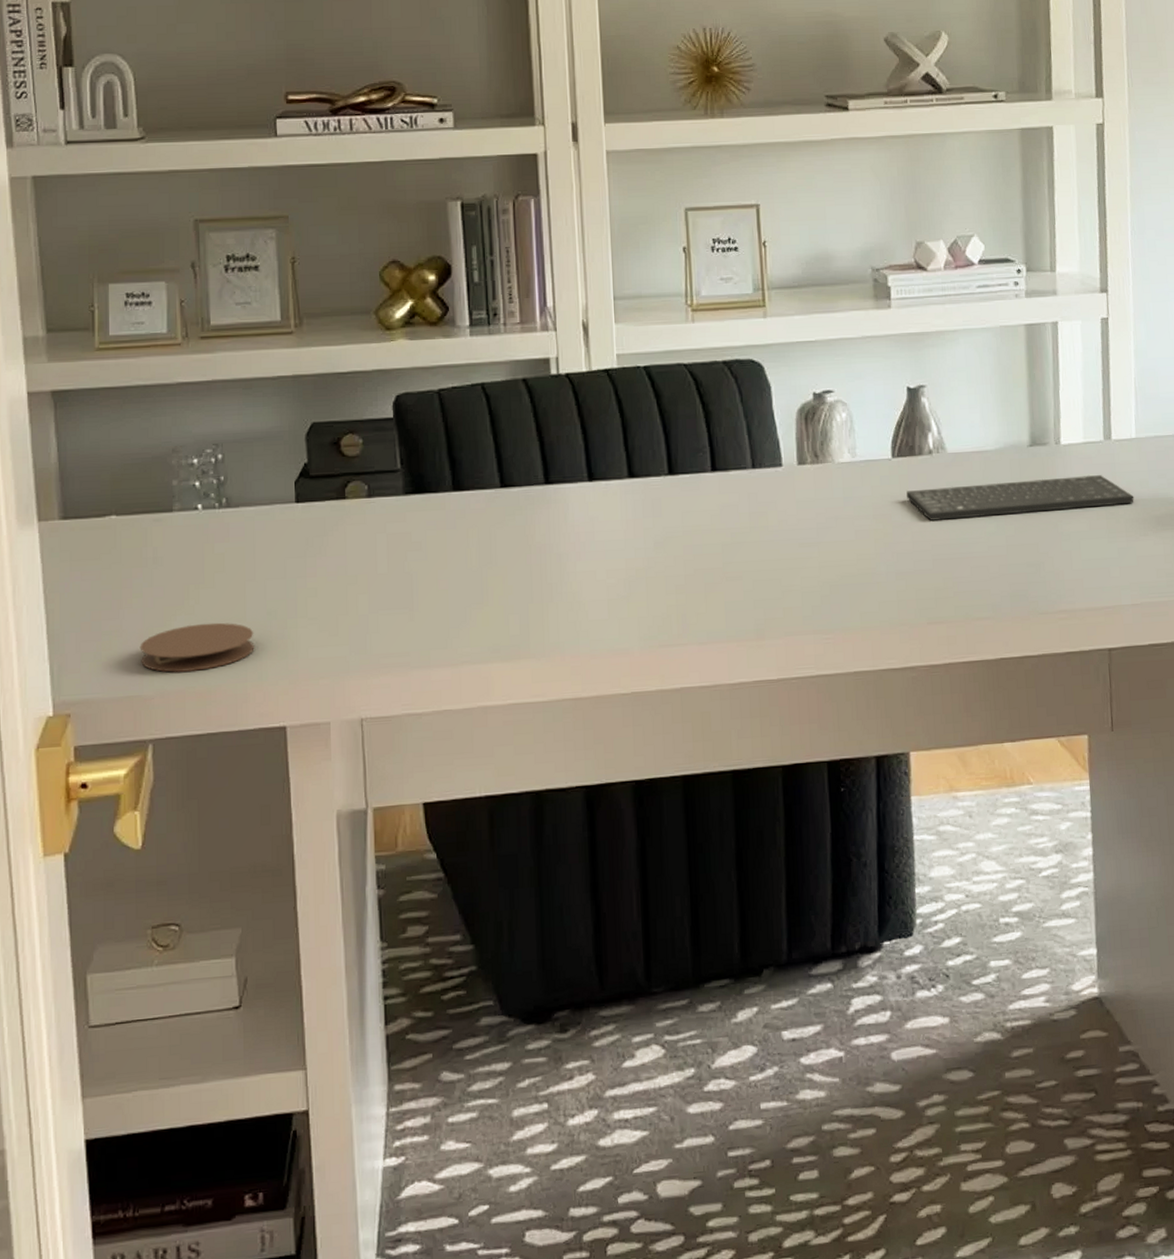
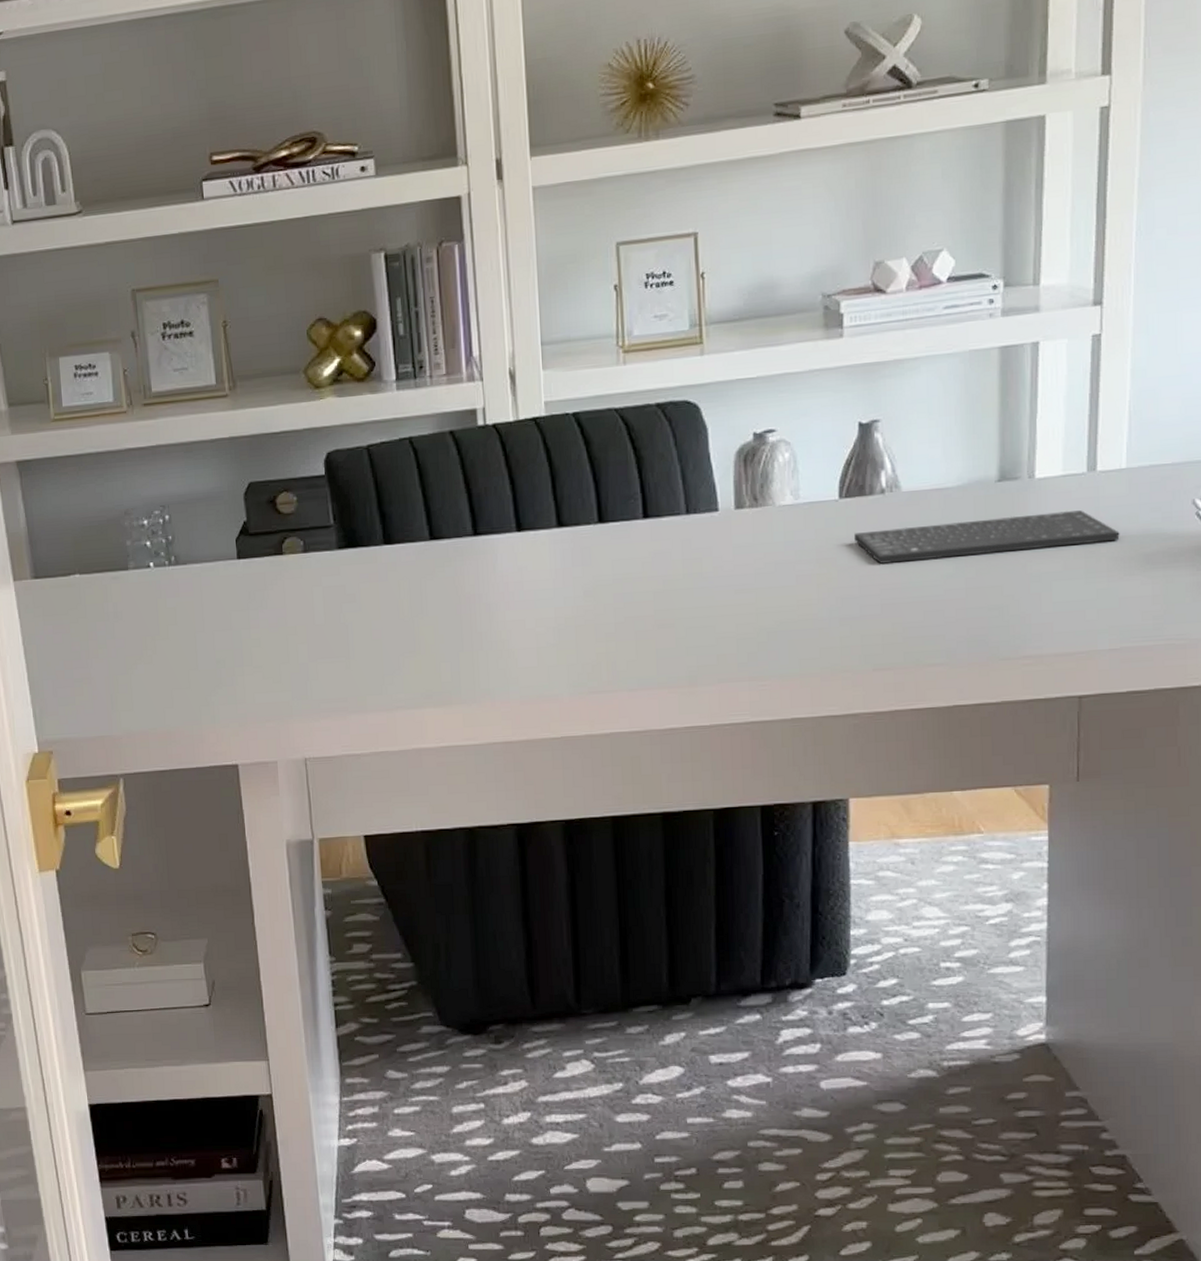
coaster: present [139,622,255,673] -> none [107,670,207,715]

